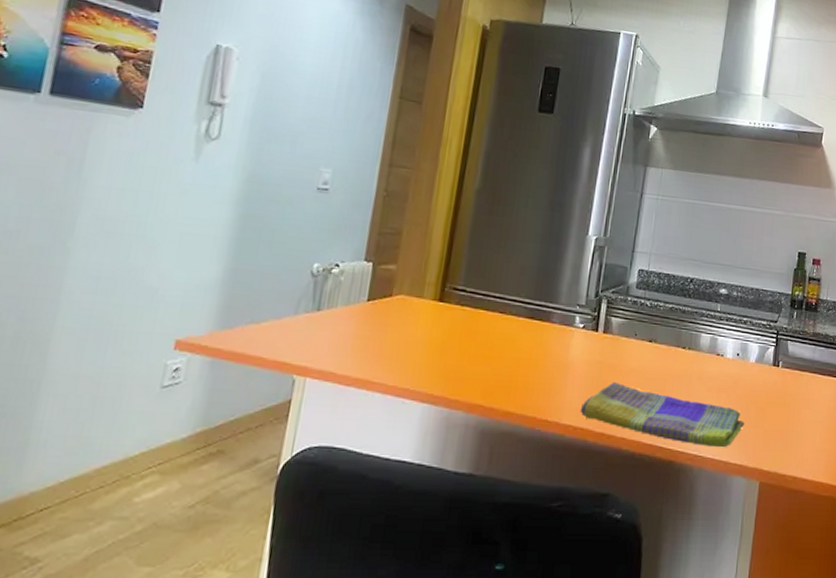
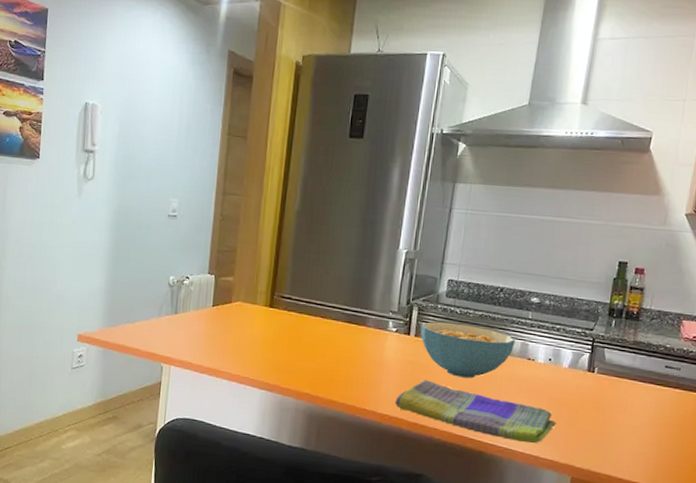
cereal bowl: none [609,316,705,378] -> present [420,322,516,378]

